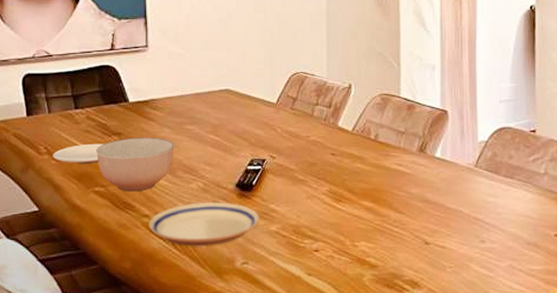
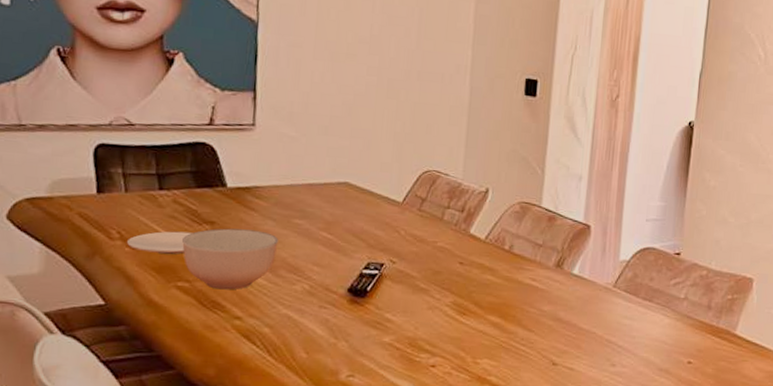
plate: present [148,202,259,246] -> none [240,306,372,355]

